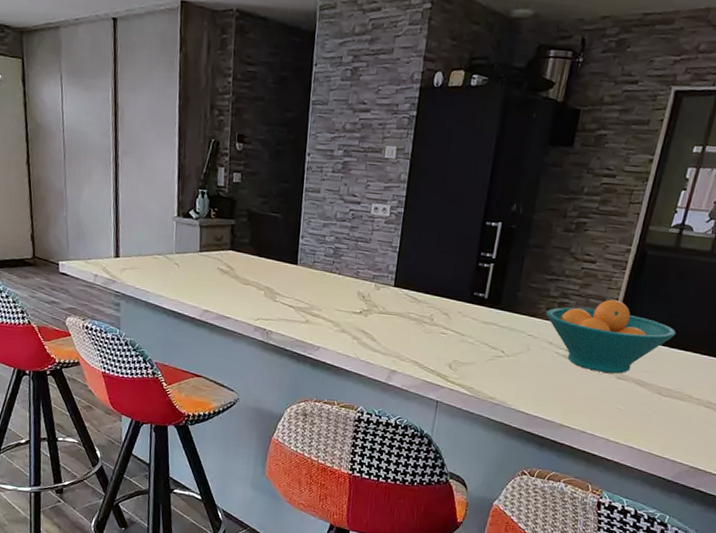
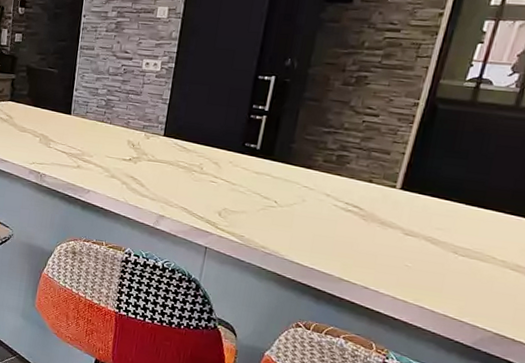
fruit bowl: present [545,299,676,374] -> none [322,153,475,230]

